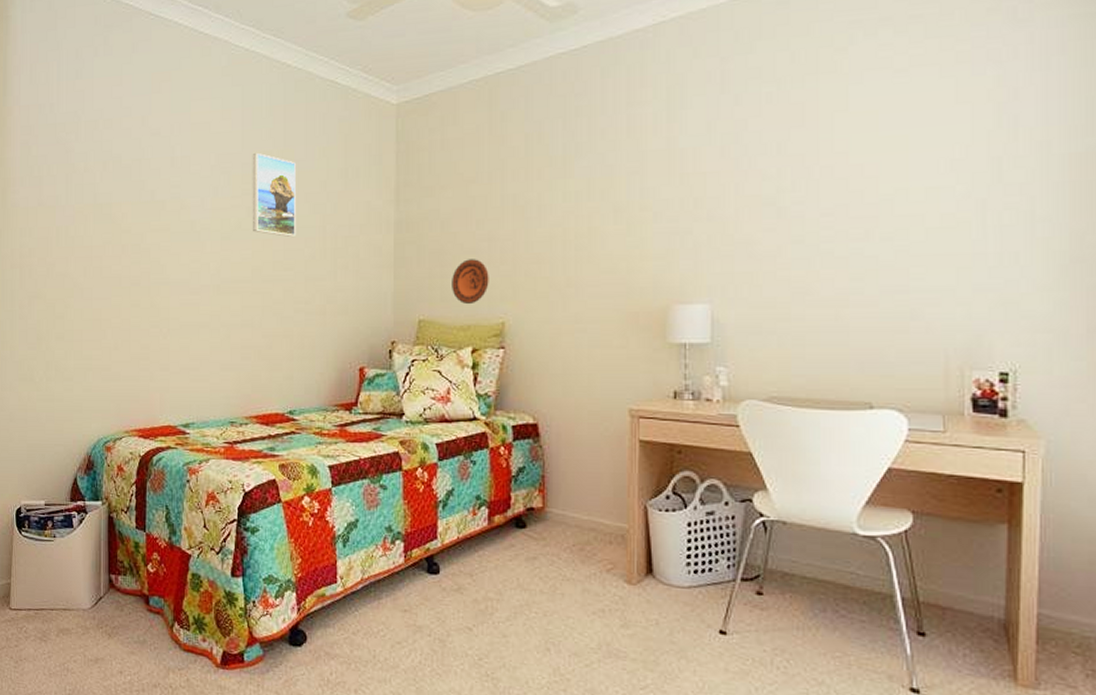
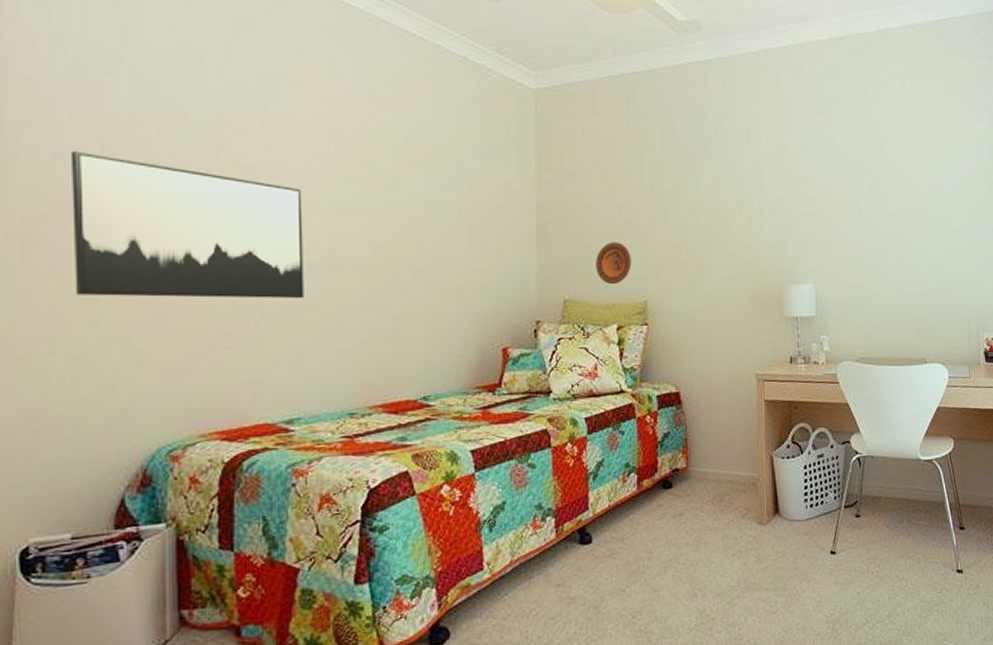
wall art: none [48,198,199,317] -> present [70,151,304,299]
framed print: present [252,152,296,237] -> none [370,121,426,213]

